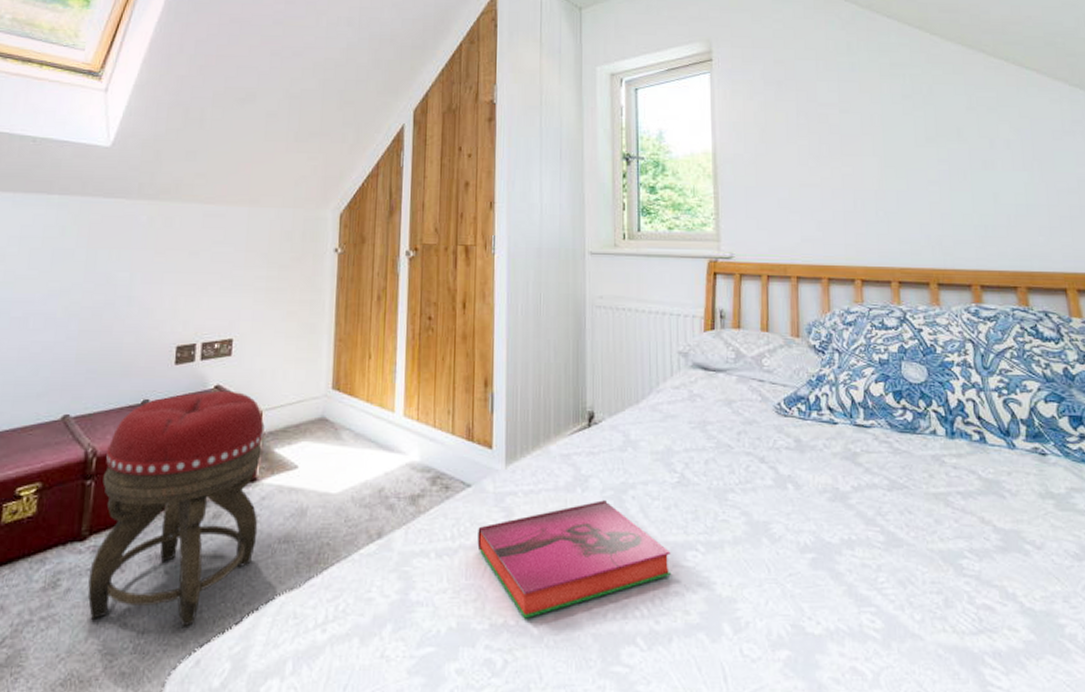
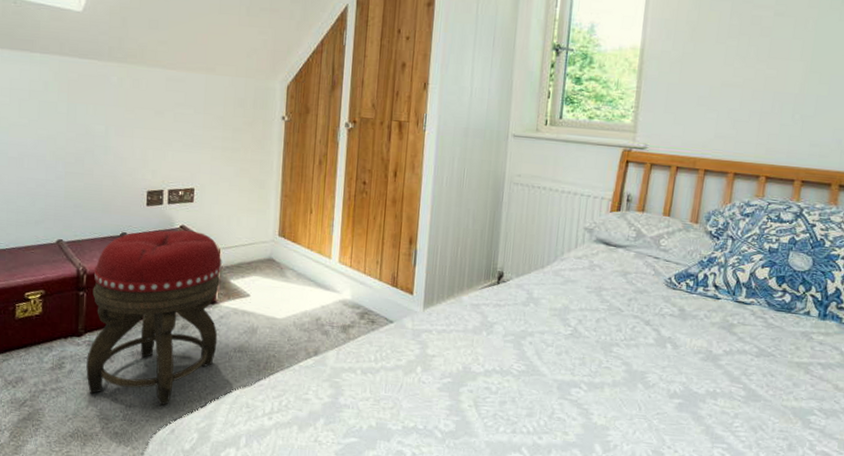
hardback book: present [477,500,671,619] -> none [396,342,558,426]

